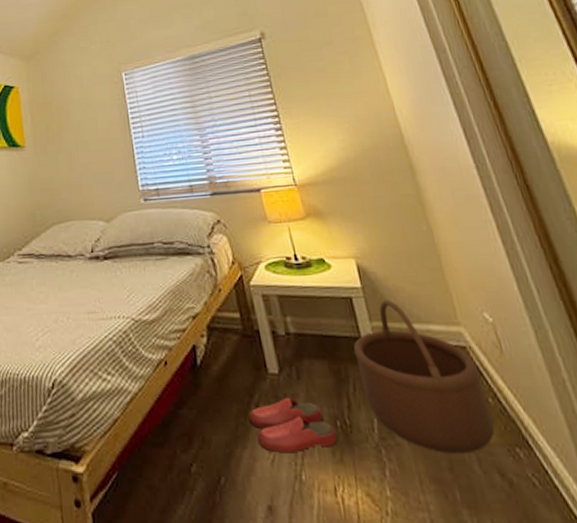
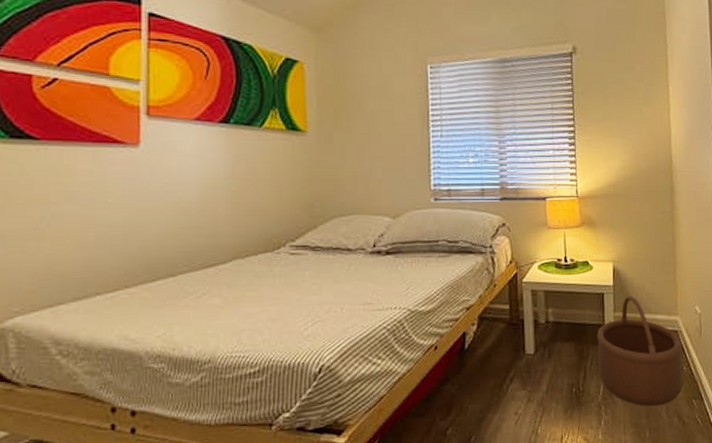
slippers: present [249,397,338,454] -> none [504,372,571,415]

